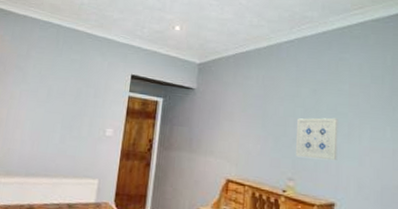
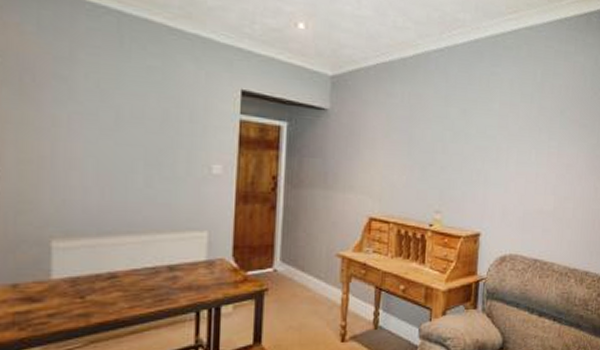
wall art: present [295,117,338,161] -> none [442,141,487,189]

